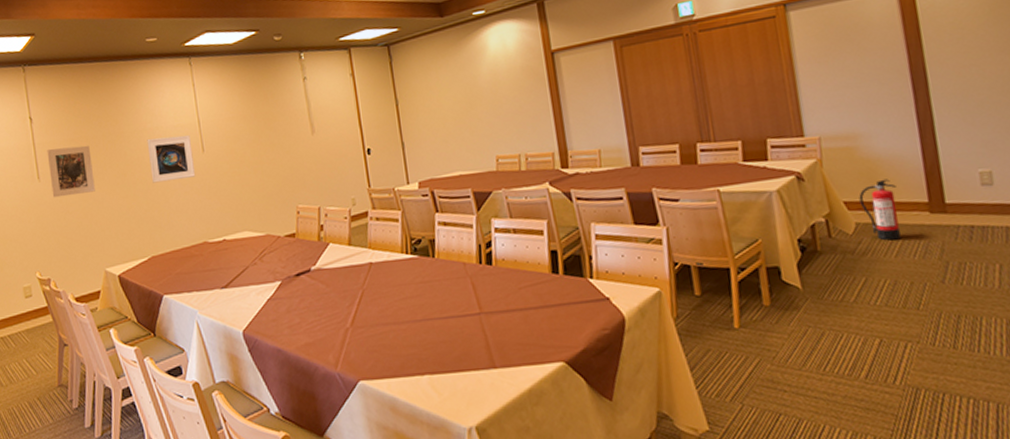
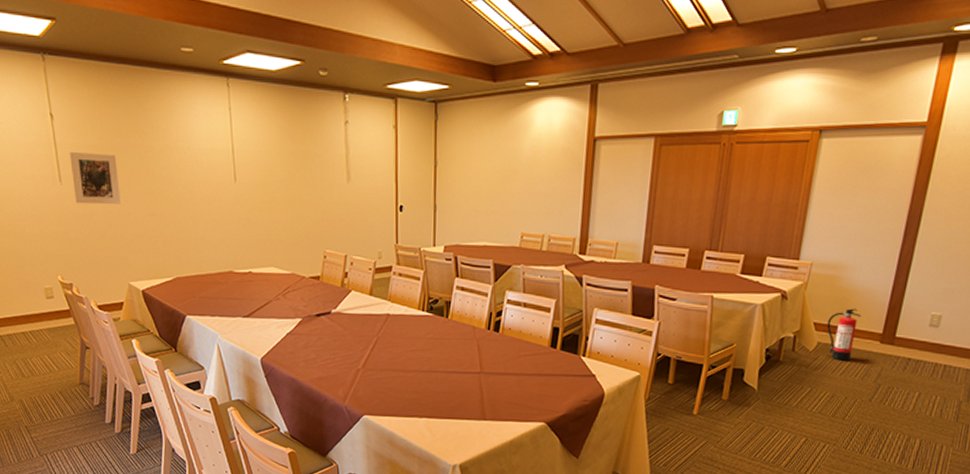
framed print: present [147,135,196,183] -> none [177,159,226,206]

